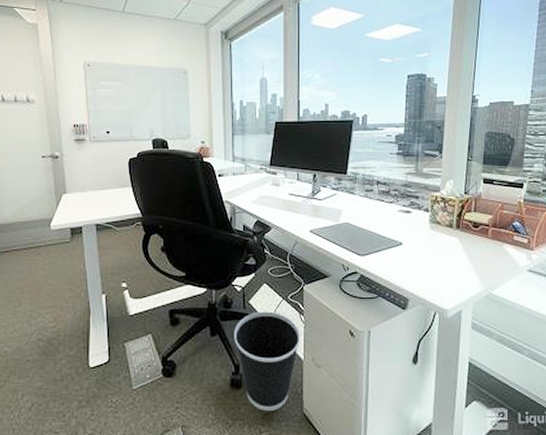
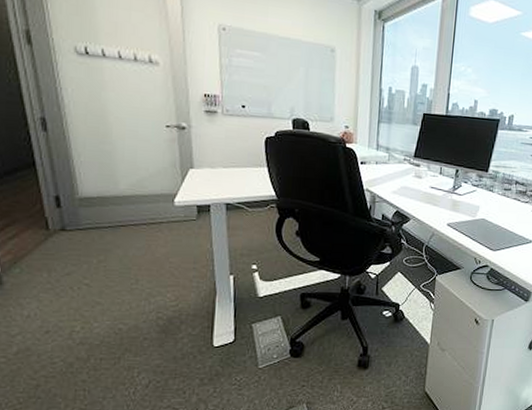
wastebasket: present [234,311,301,412] -> none [364,298,430,390]

